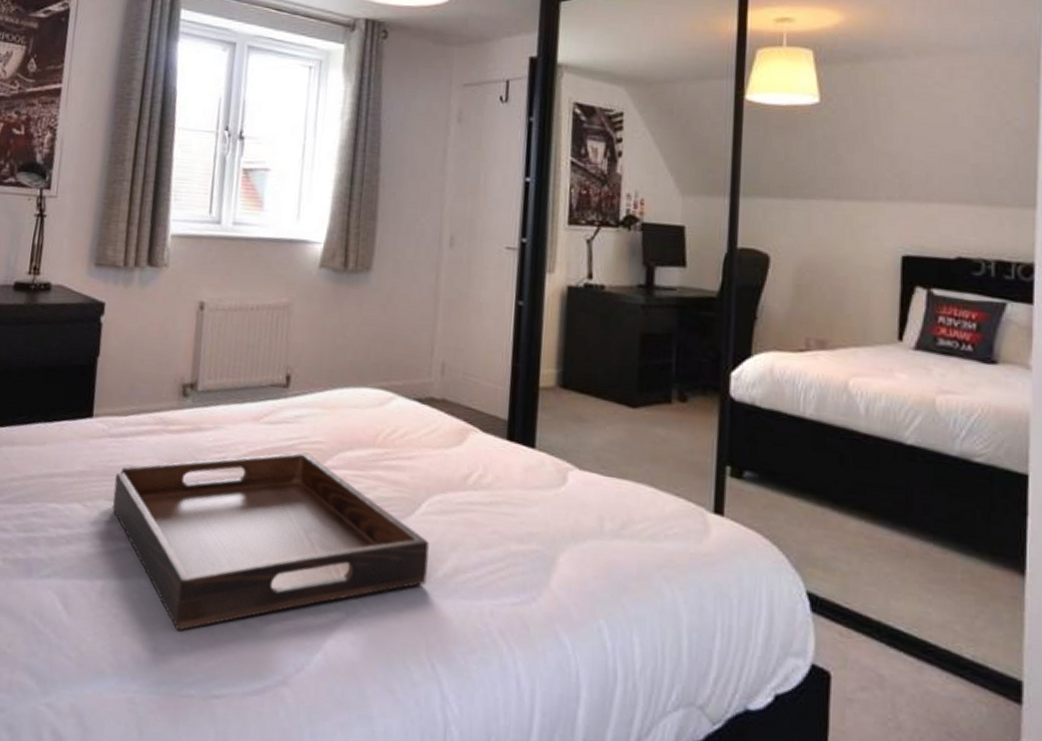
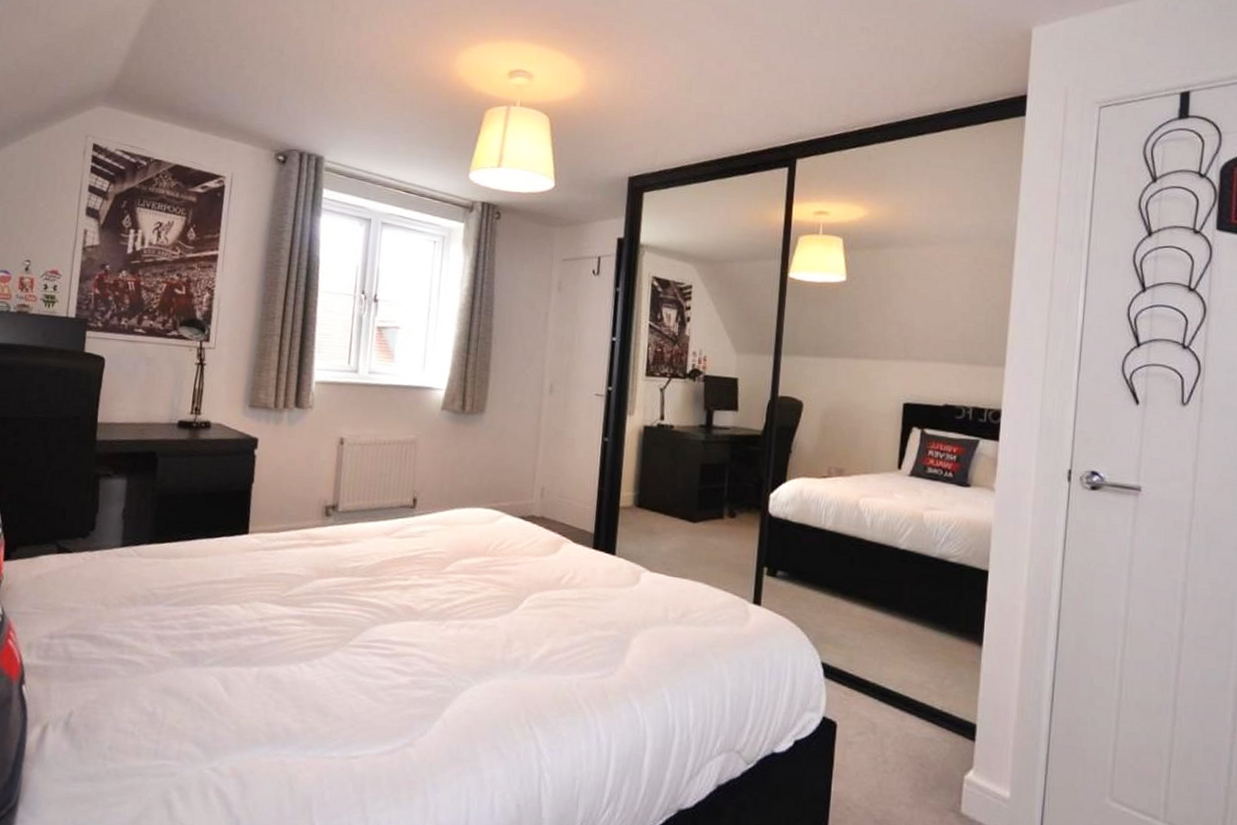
serving tray: present [112,452,429,631] -> none [266,560,529,706]

